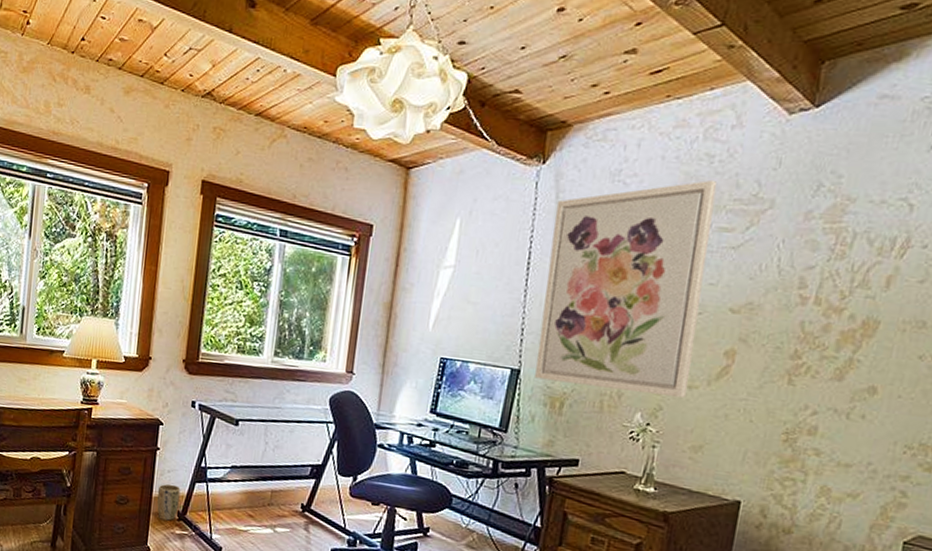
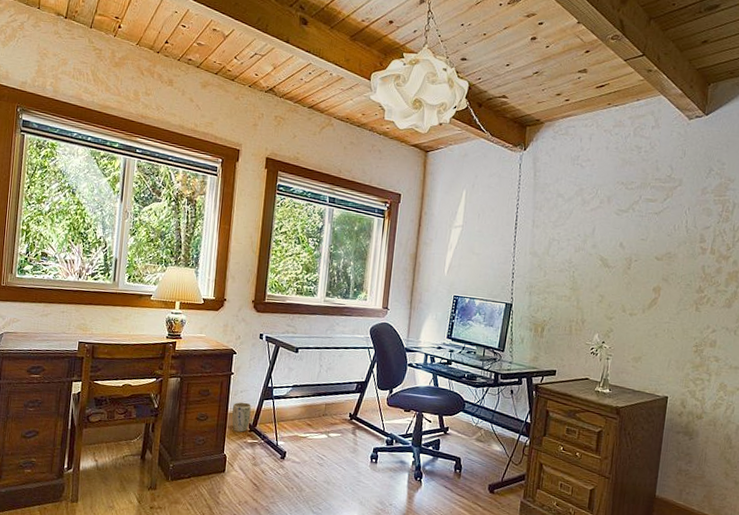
wall art: present [535,179,718,399] -> none [523,164,644,323]

